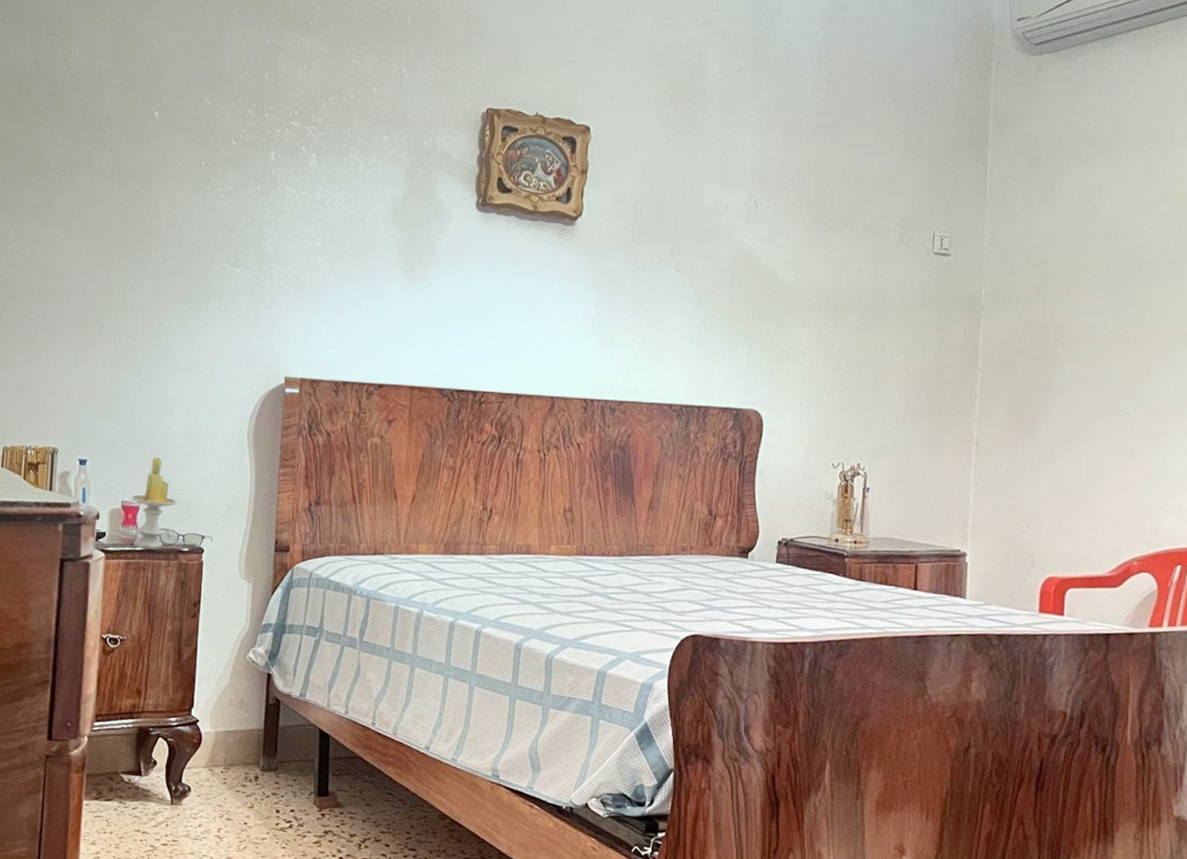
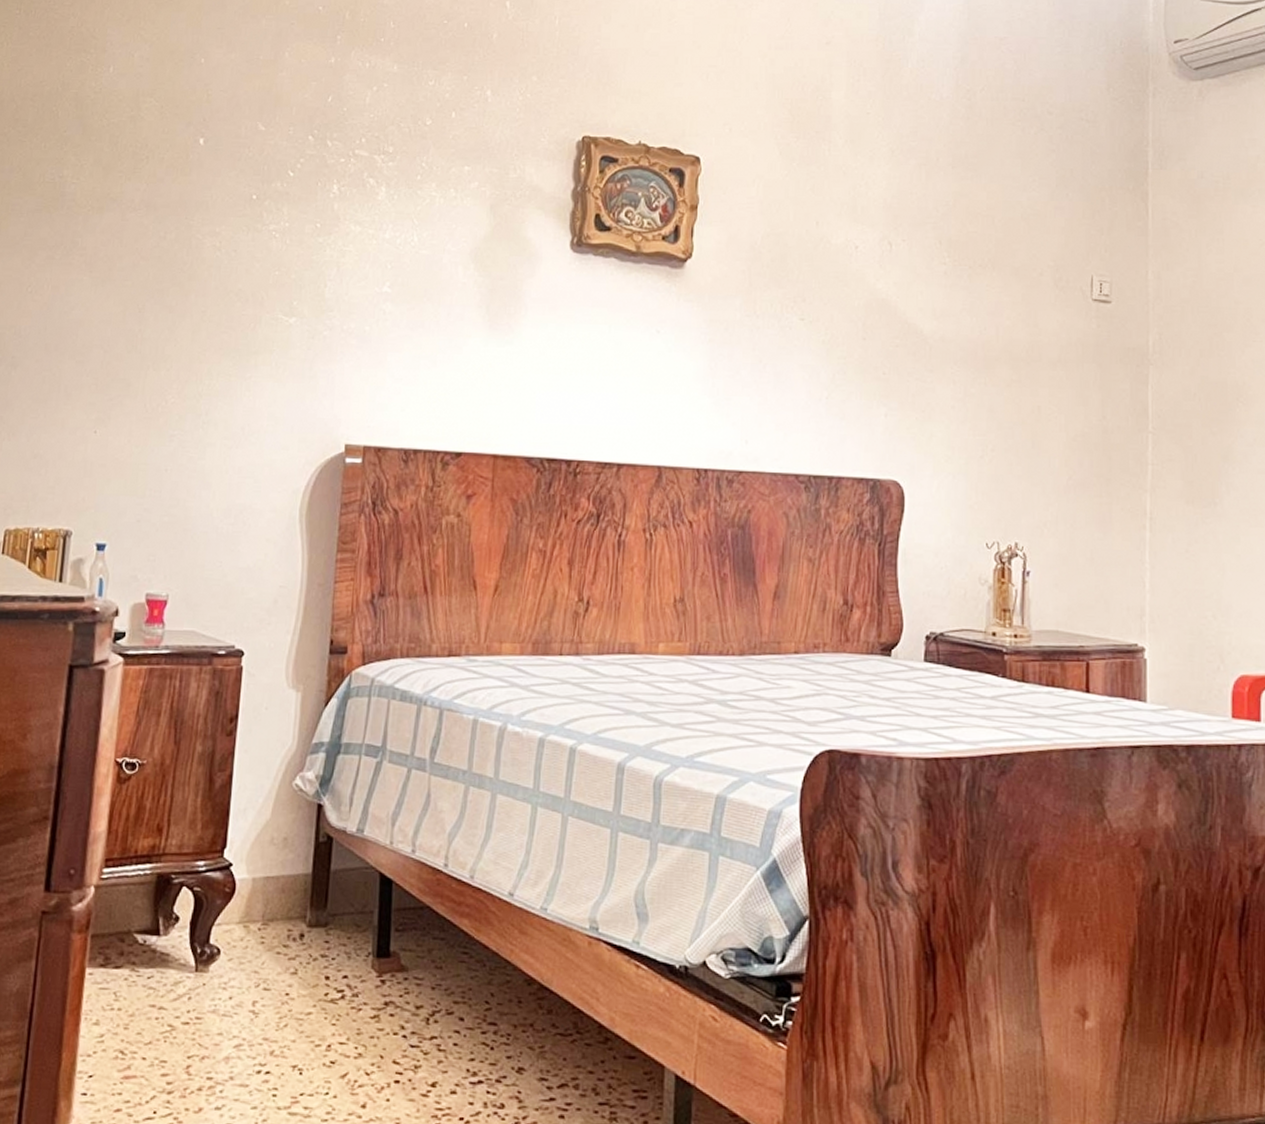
candle: present [131,457,178,550] -> none [157,540,214,653]
glasses: present [159,528,213,549] -> none [190,627,256,651]

